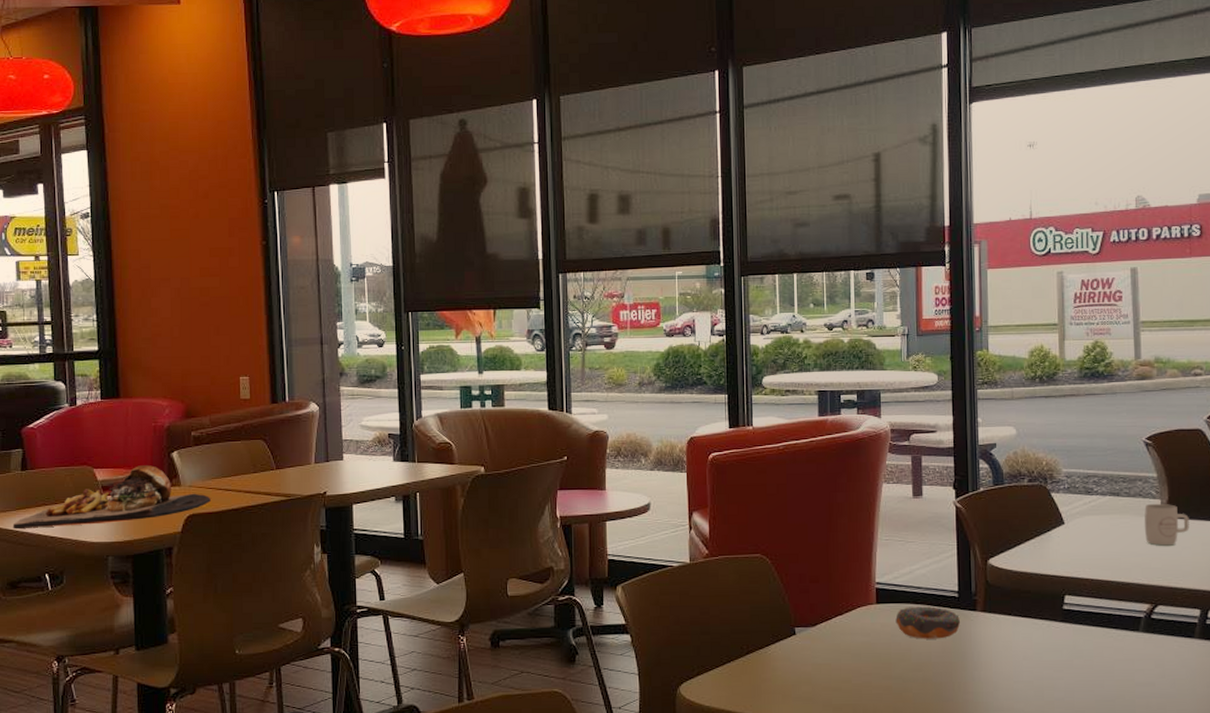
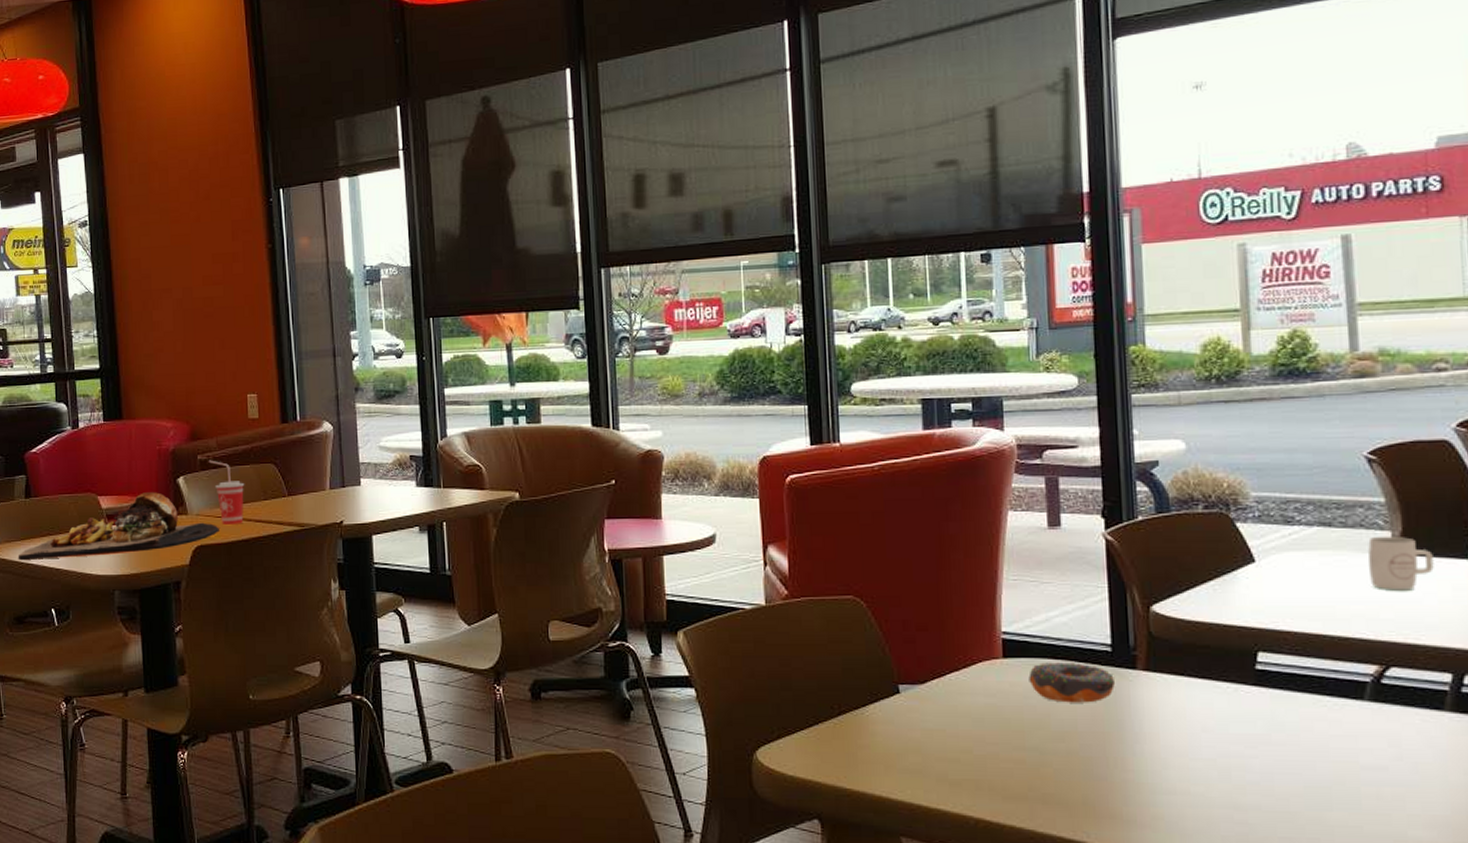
beverage cup: none [201,436,236,495] -> present [208,460,245,525]

